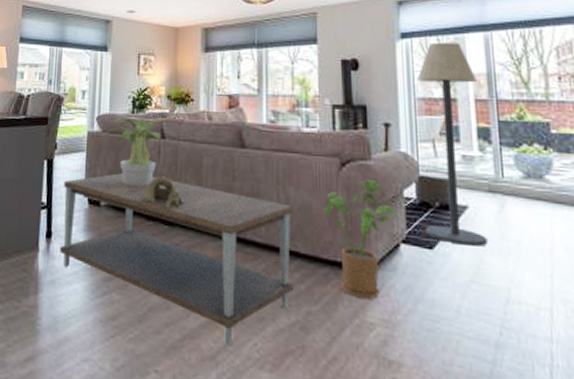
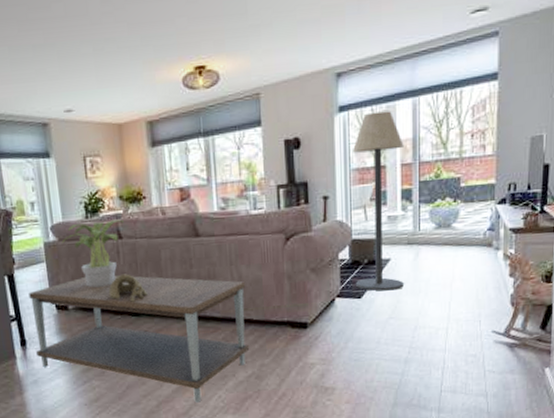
house plant: present [324,180,400,300] -> none [272,249,335,347]

